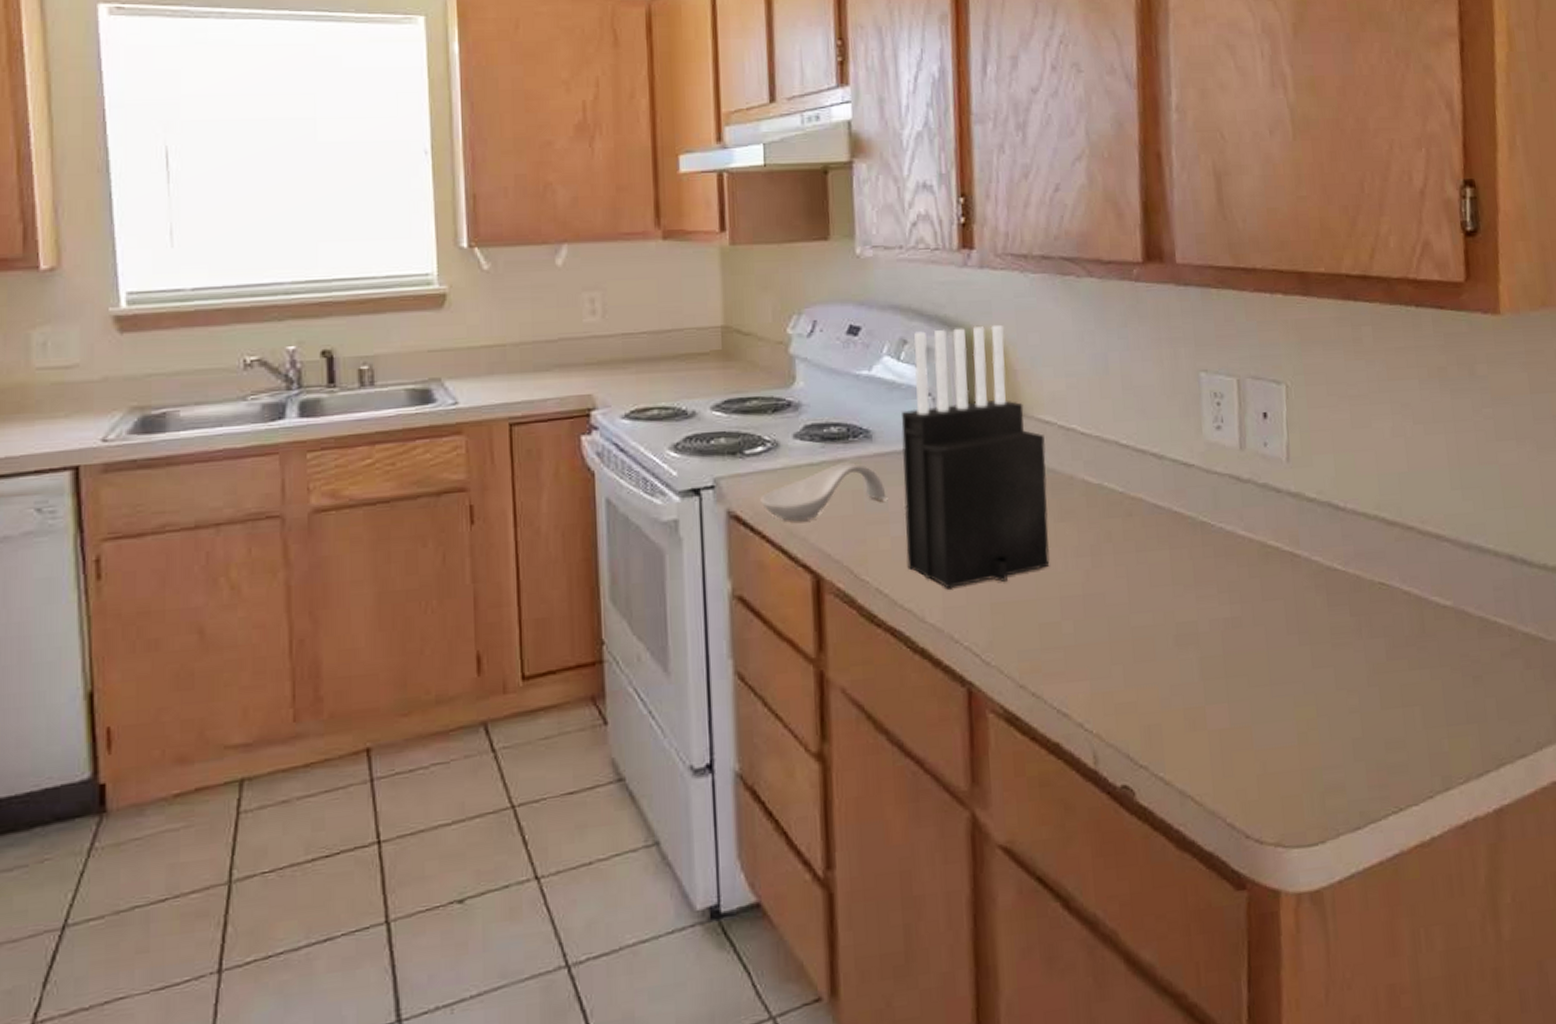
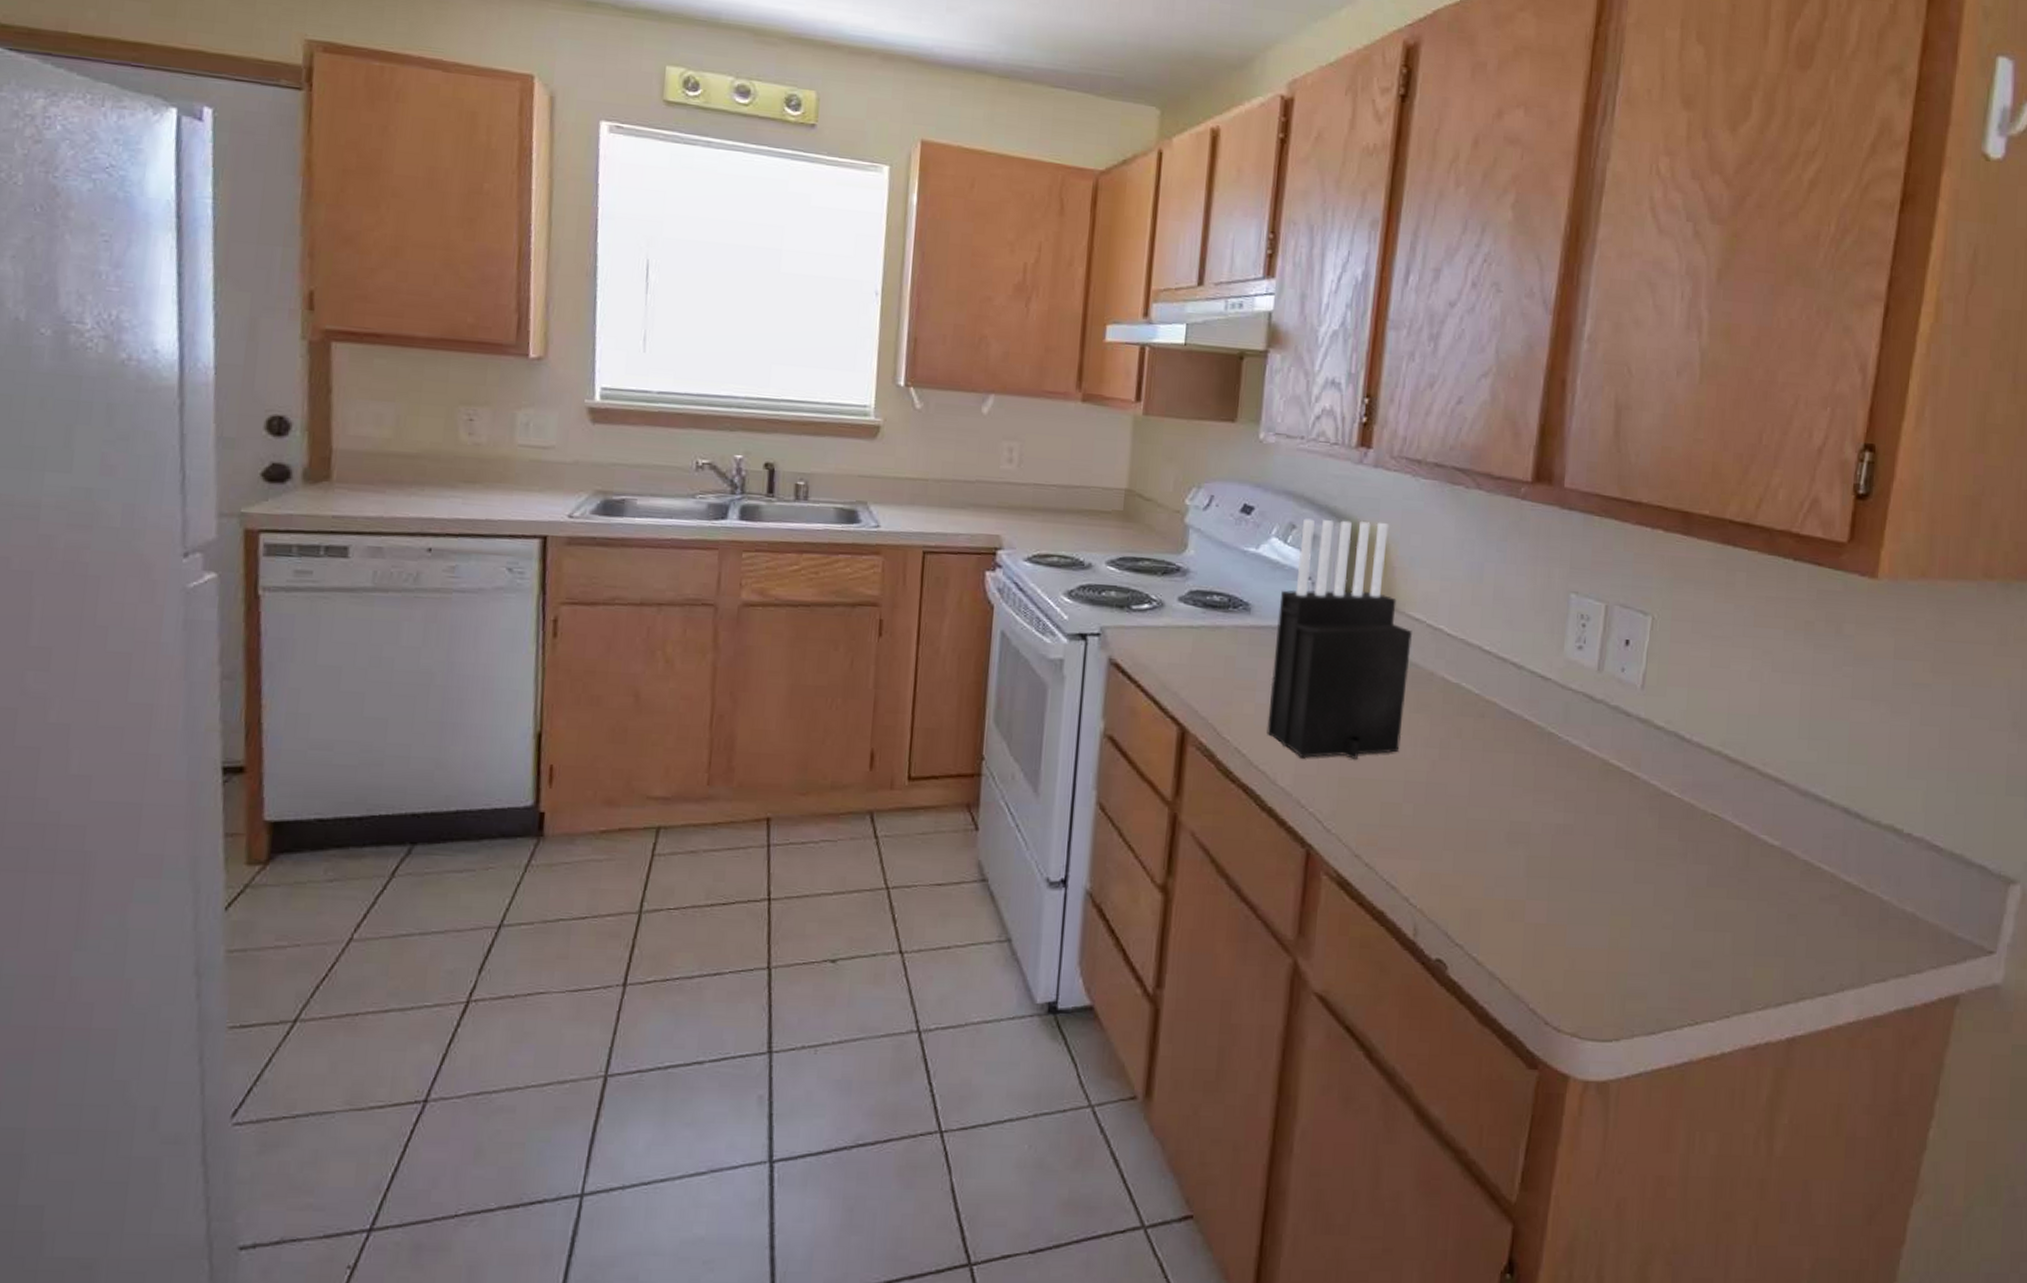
spoon rest: present [760,462,886,521] -> none [1140,629,1257,678]

